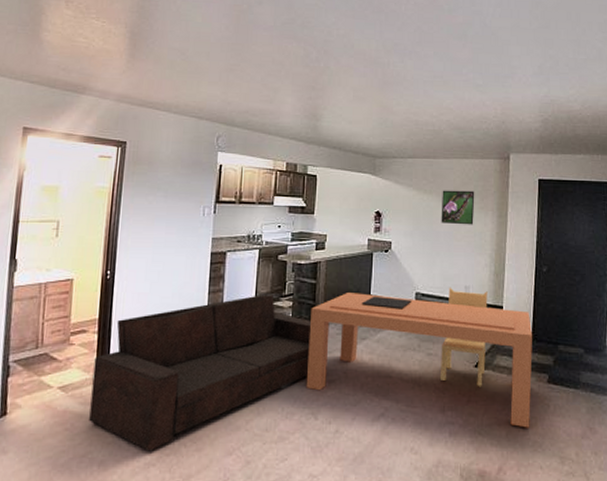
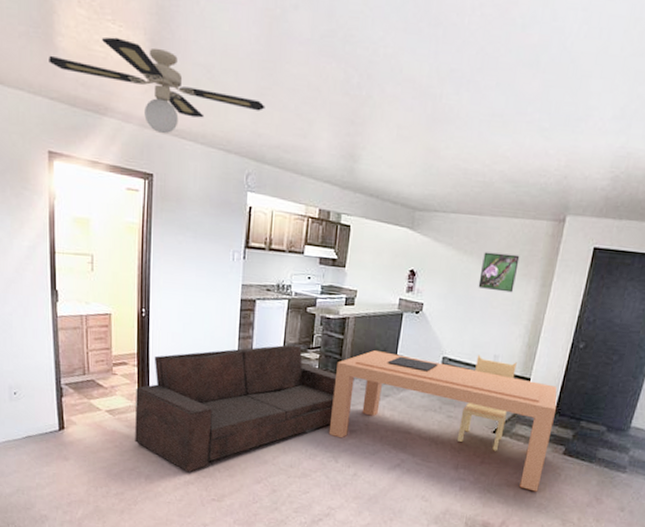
ceiling fan: none [33,30,234,107] -> present [49,37,265,134]

